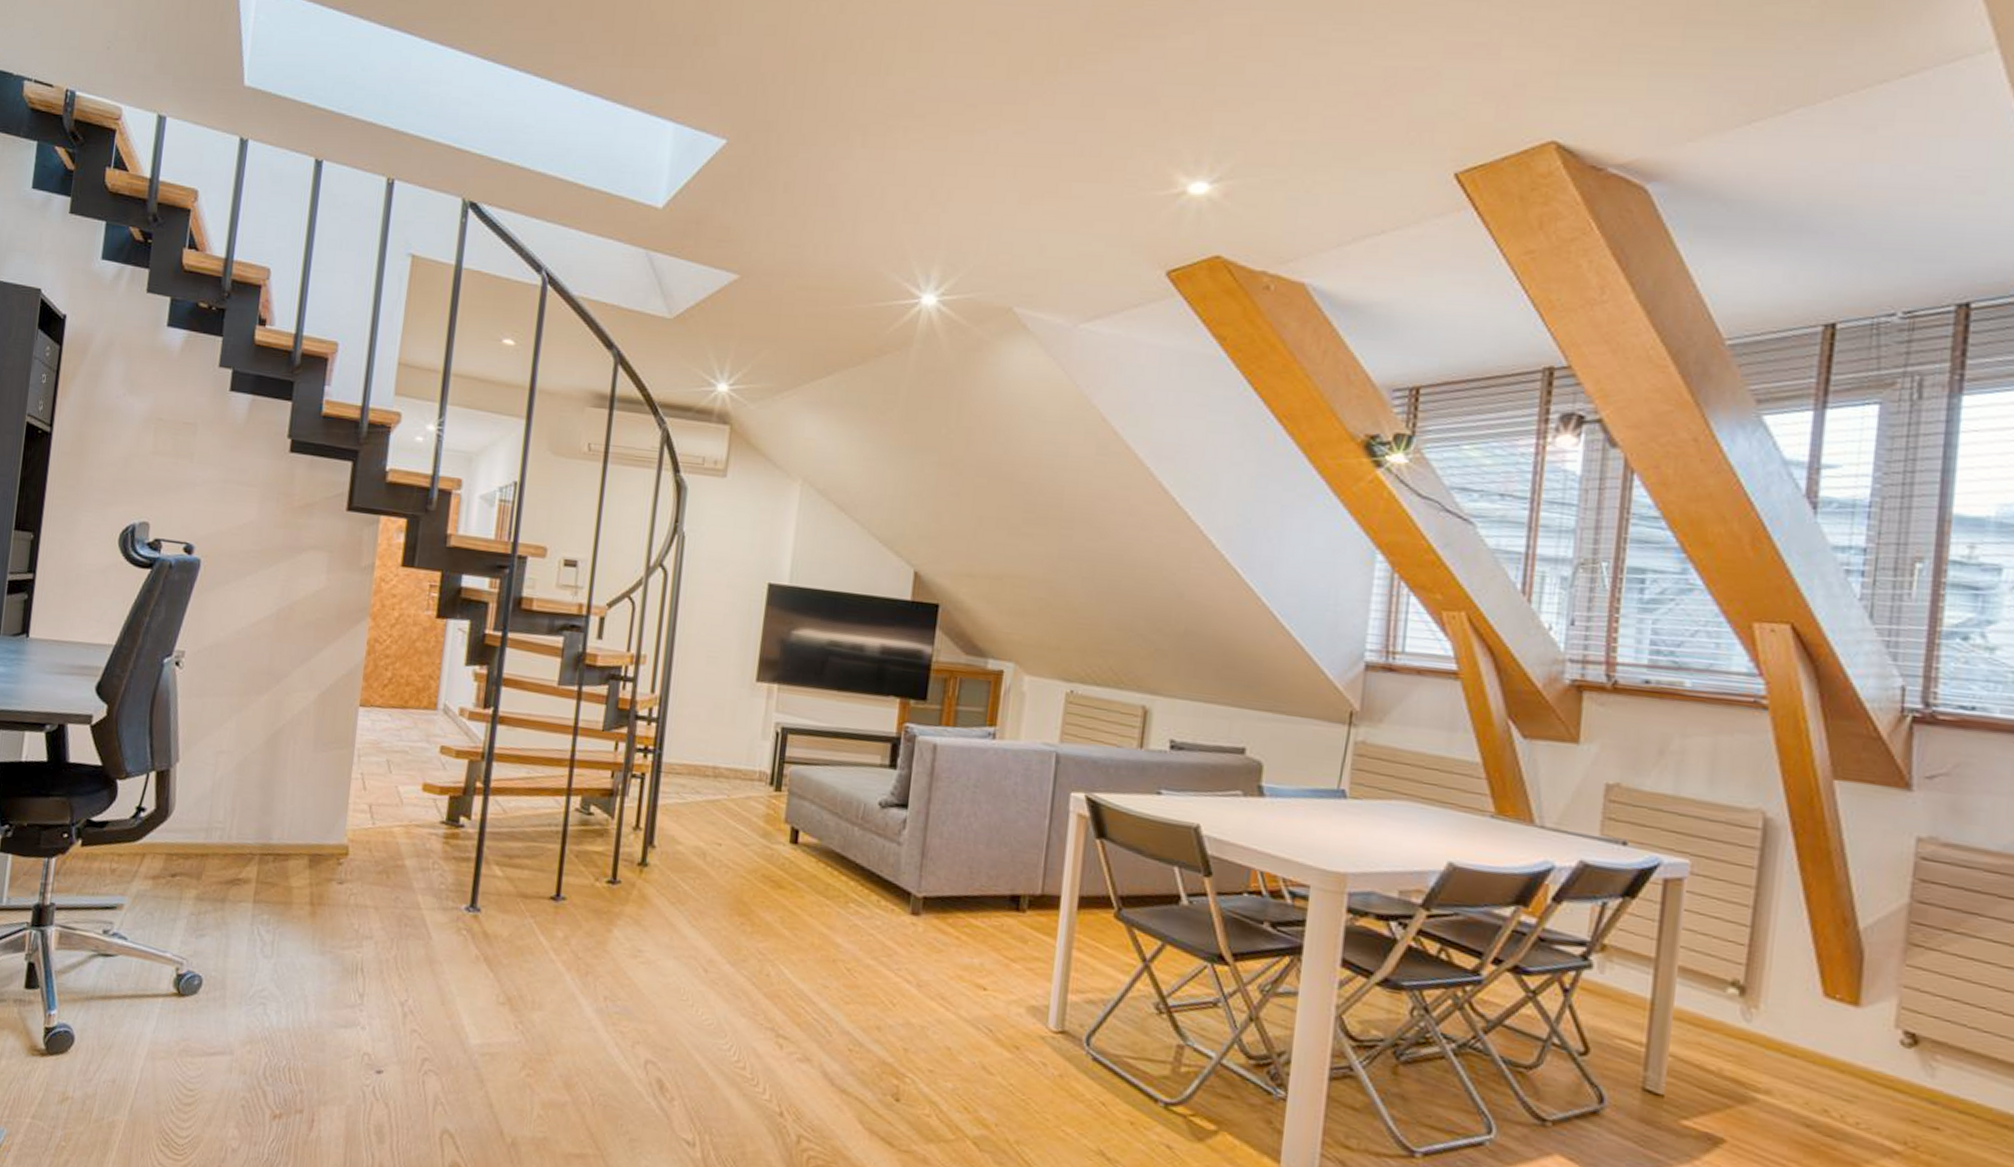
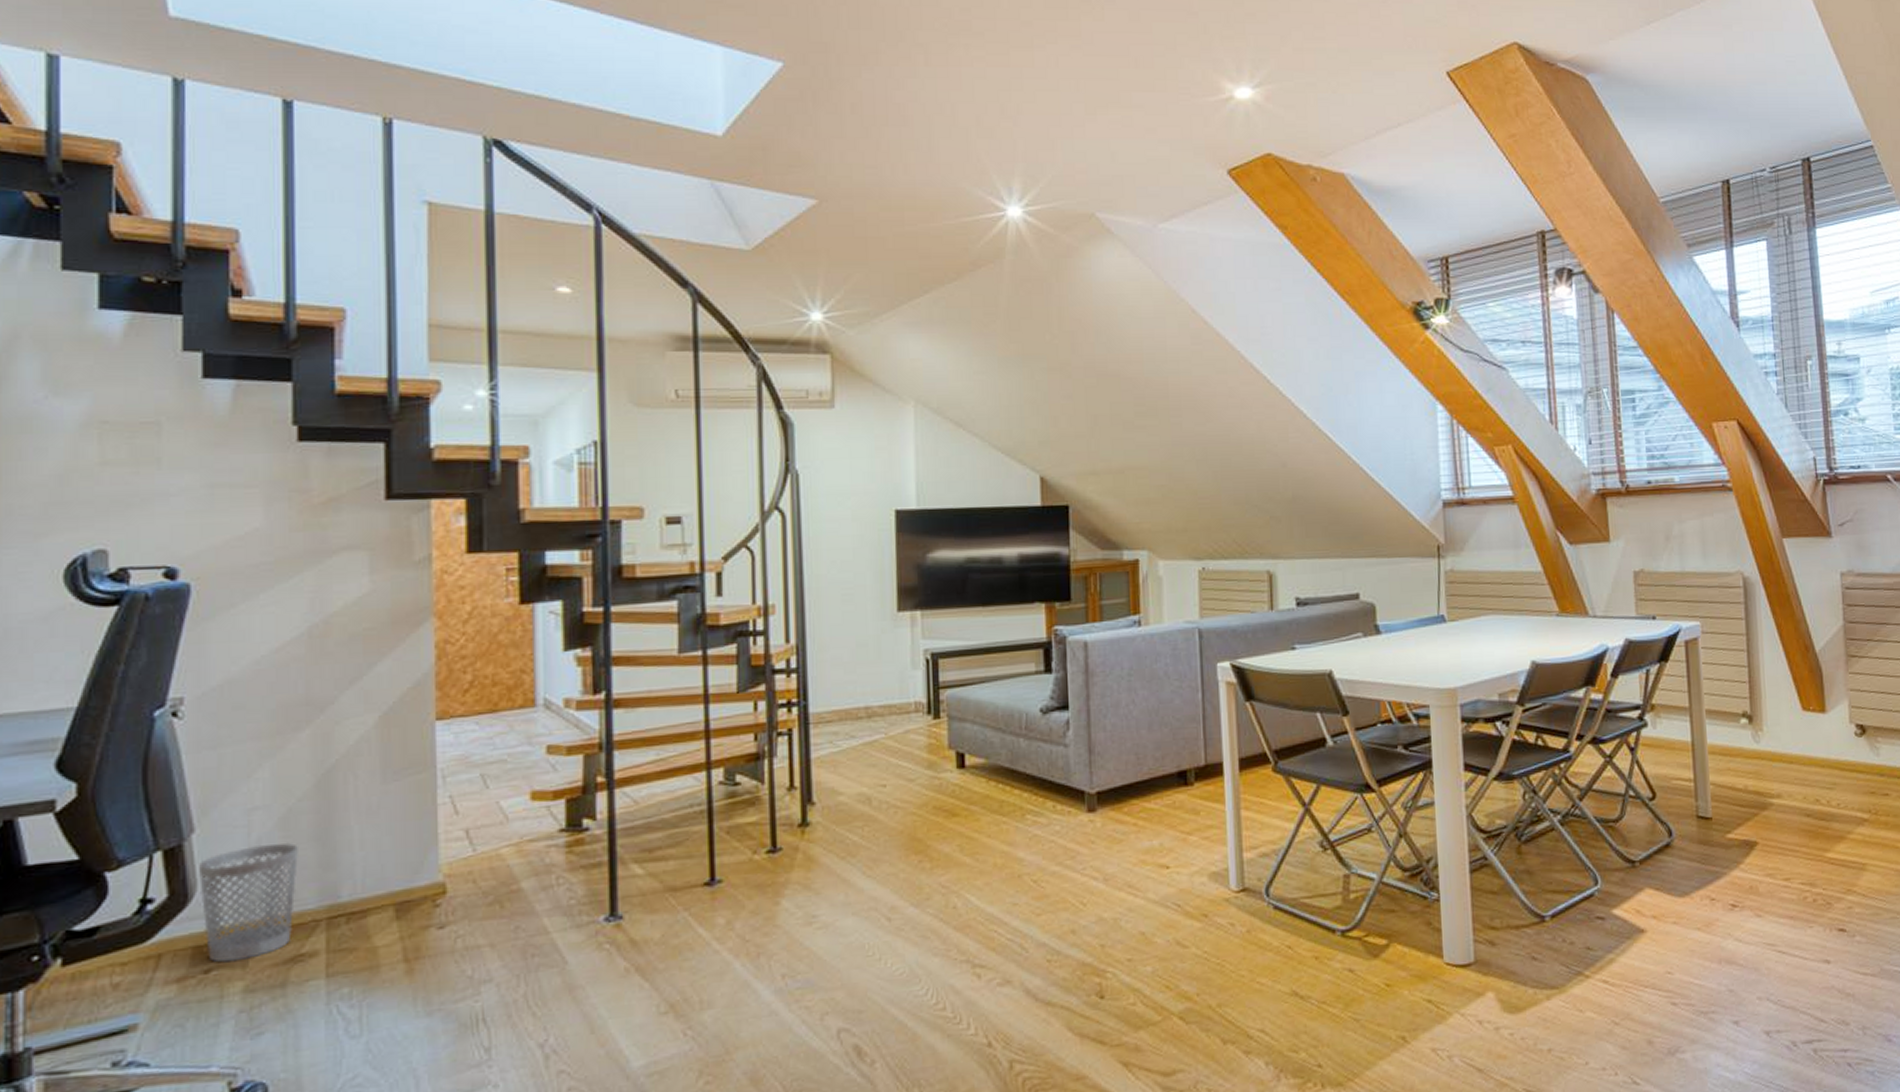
wastebasket: none [176,782,248,873] -> present [199,843,298,963]

